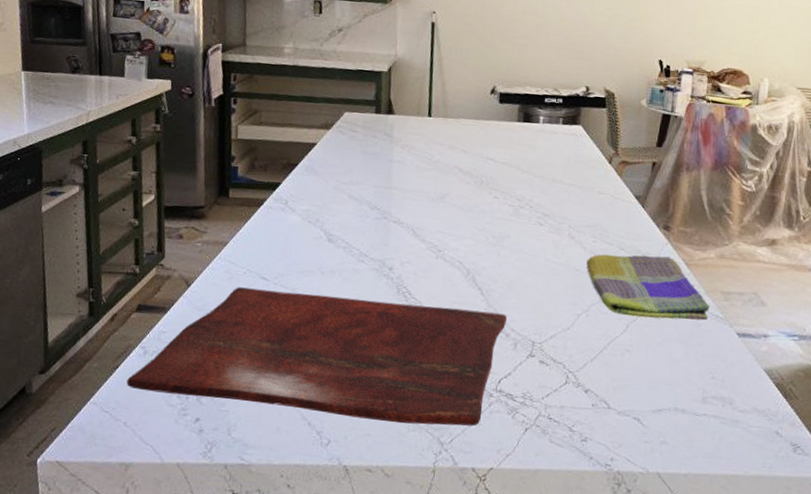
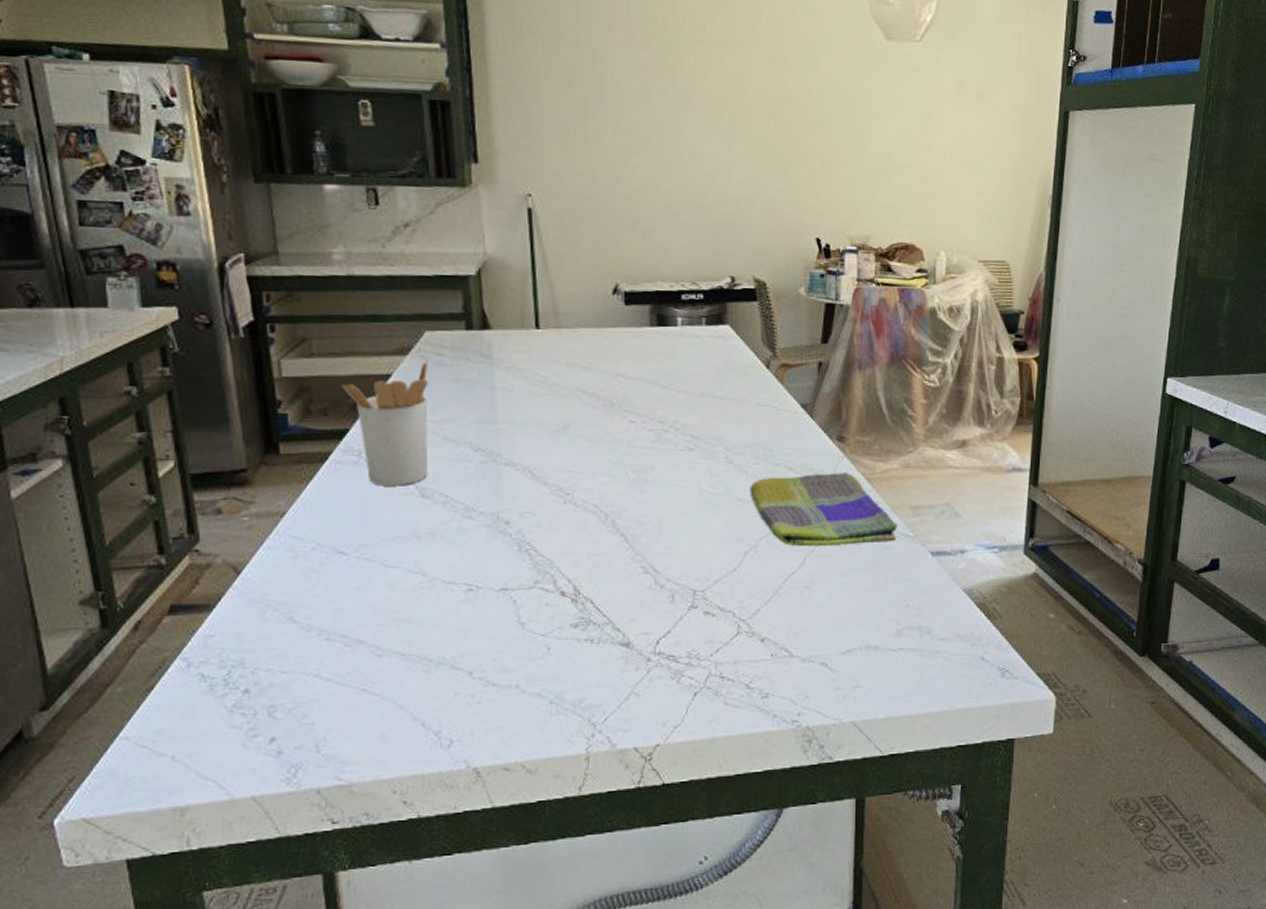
cutting board: present [126,287,507,426] -> none [168,561,659,714]
utensil holder: none [279,134,345,231] -> present [342,360,429,486]

